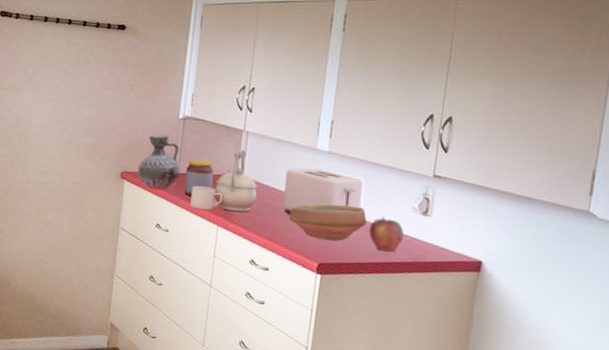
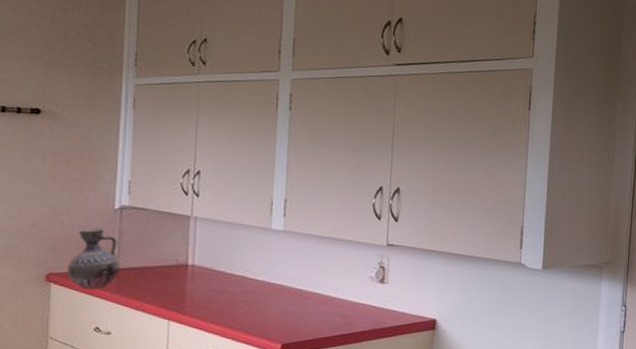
jar: present [184,159,214,197] -> none [127,251,160,293]
mug: present [189,185,223,211] -> none [134,279,173,306]
kettle: present [214,150,257,212] -> none [163,237,211,303]
toaster: present [283,168,363,214] -> none [240,249,321,298]
bowl: present [289,203,367,241] -> none [247,282,327,319]
fruit: present [368,217,404,251] -> none [329,289,364,323]

